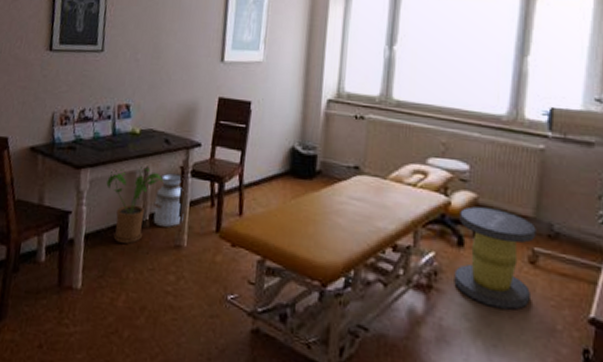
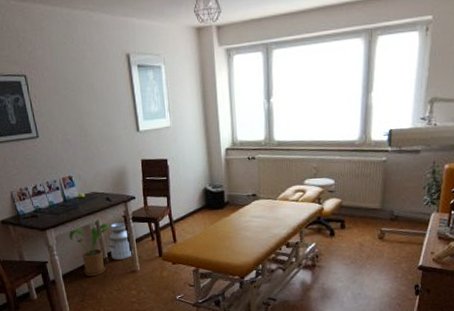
stool: present [454,206,536,310] -> none [329,207,383,271]

